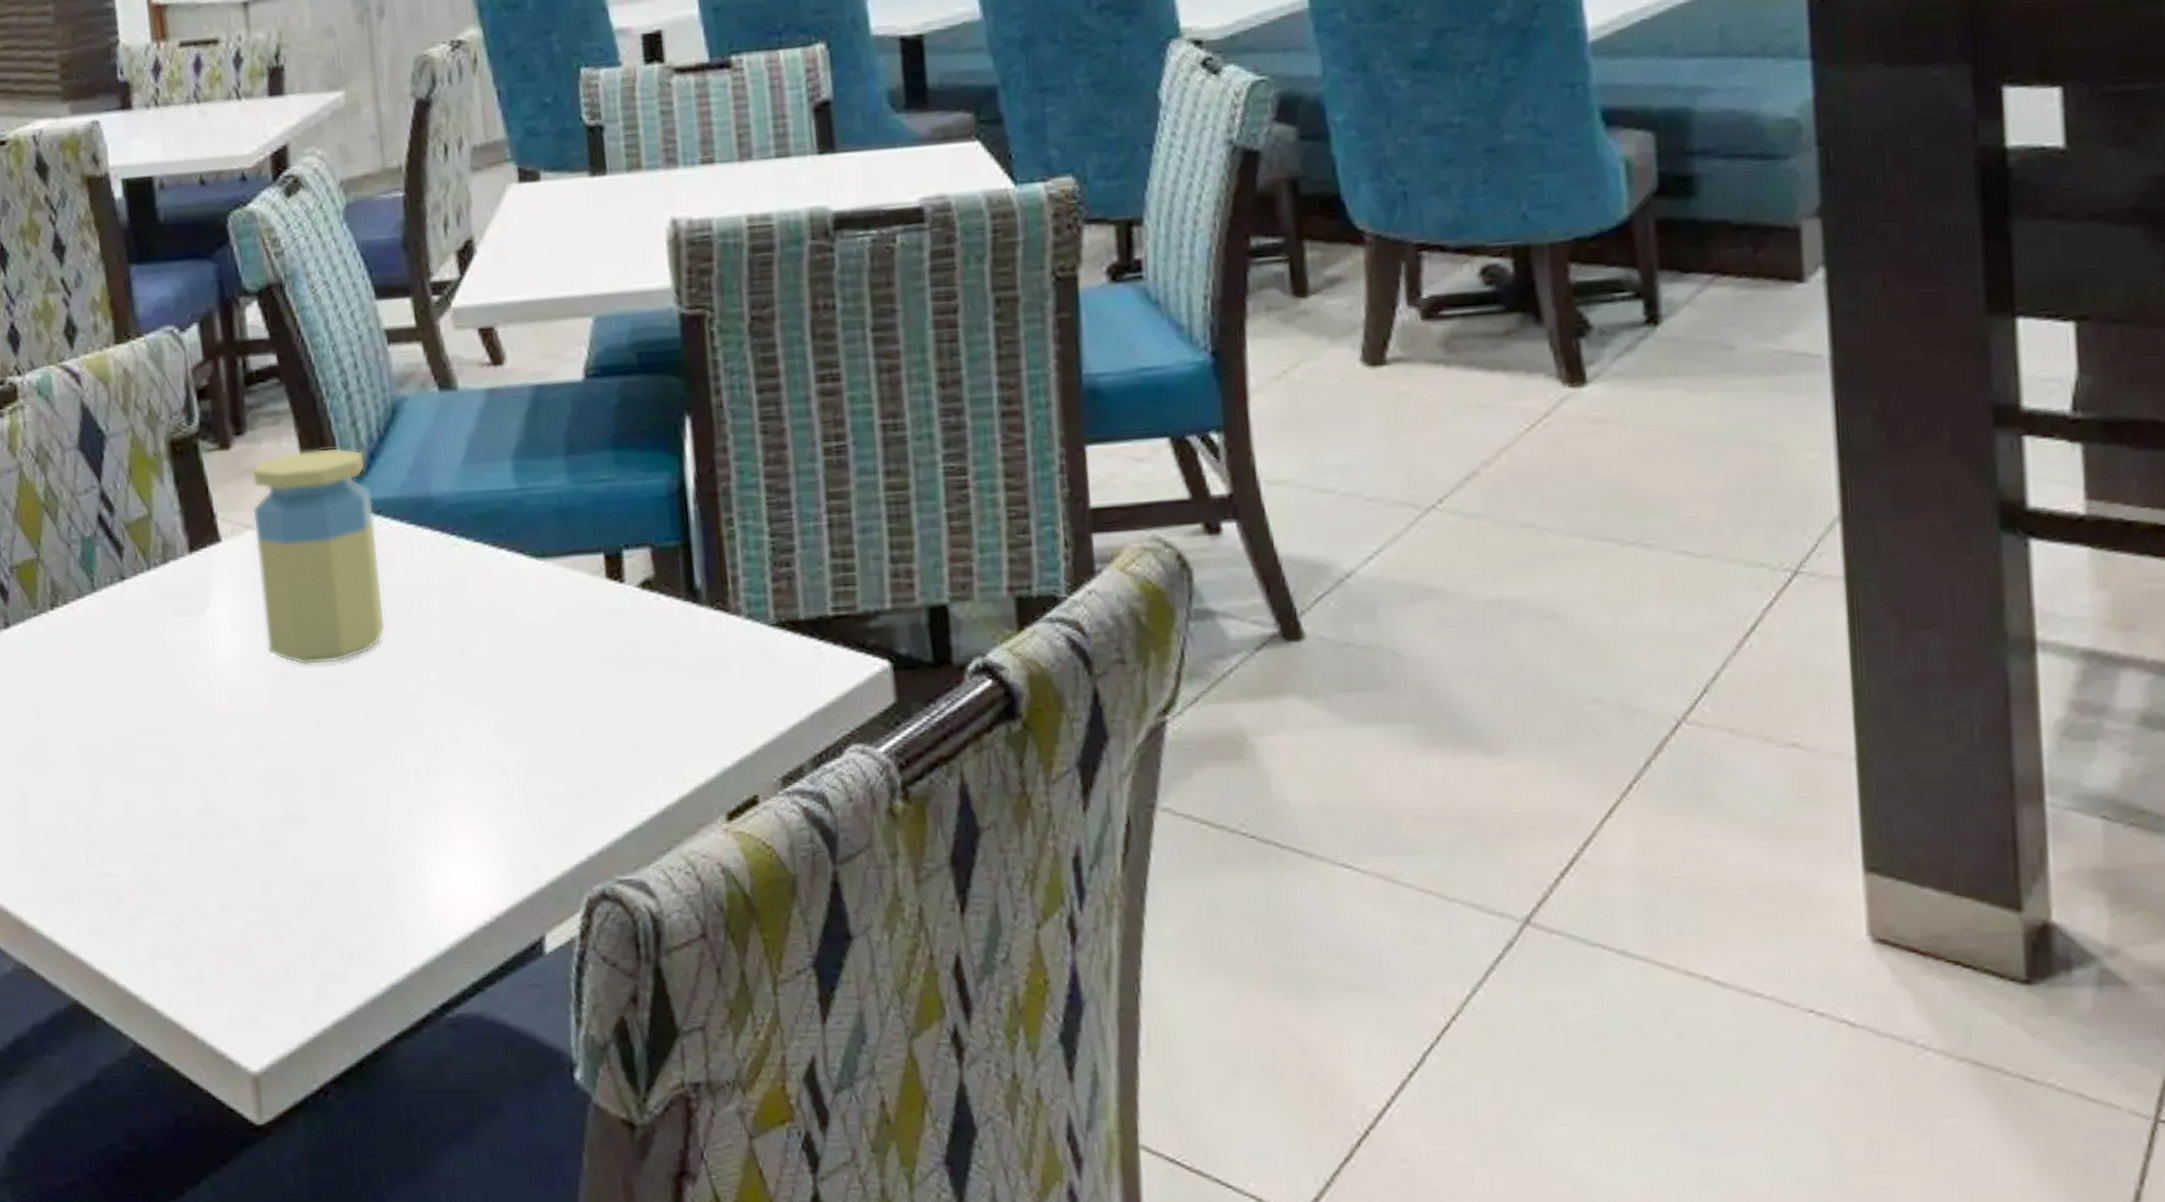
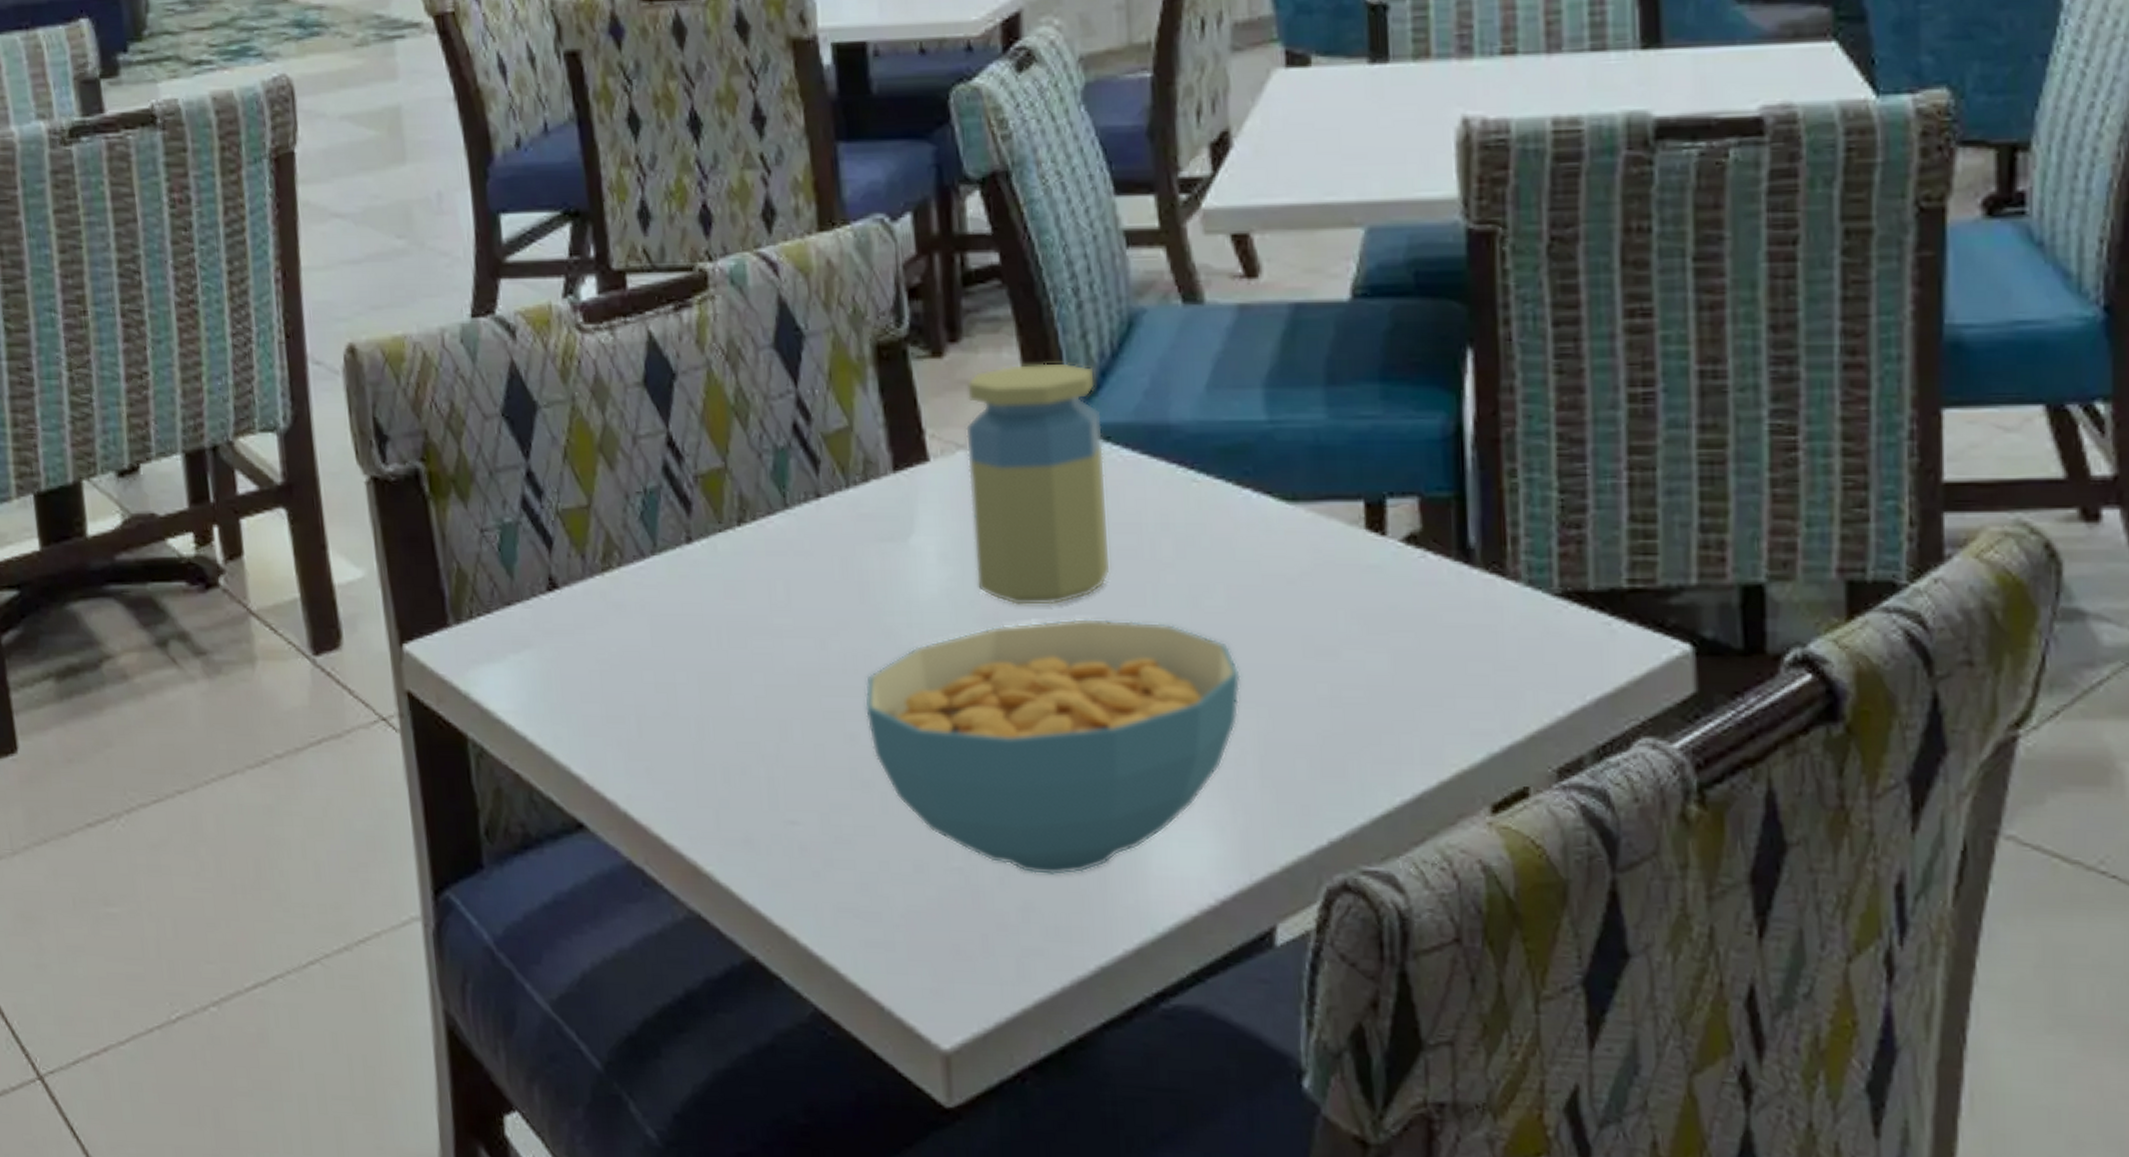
cereal bowl: none [170,671,504,906] -> present [864,617,1241,876]

